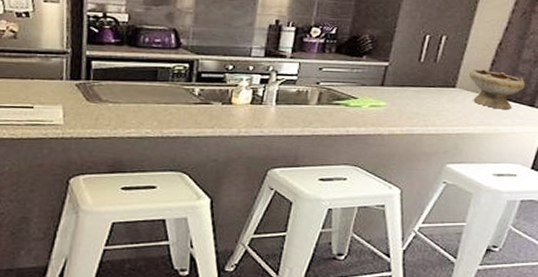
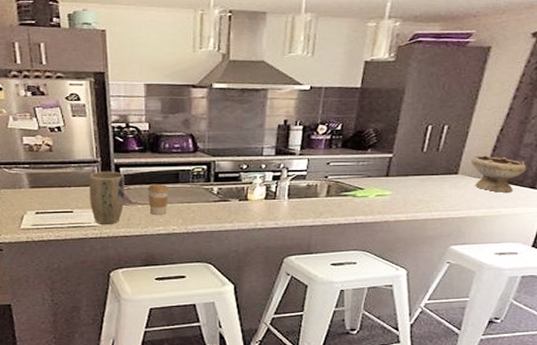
plant pot: none [54,63,96,123] -> present [89,171,125,224]
coffee cup: none [121,80,145,116] -> present [147,183,169,215]

